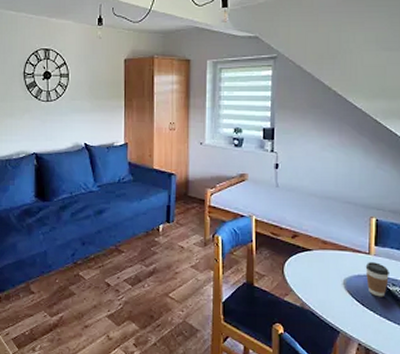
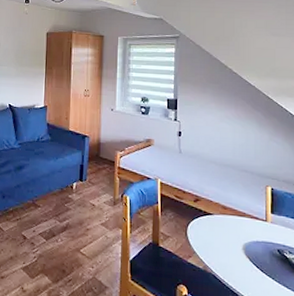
coffee cup: present [365,262,389,297] -> none [263,229,286,265]

